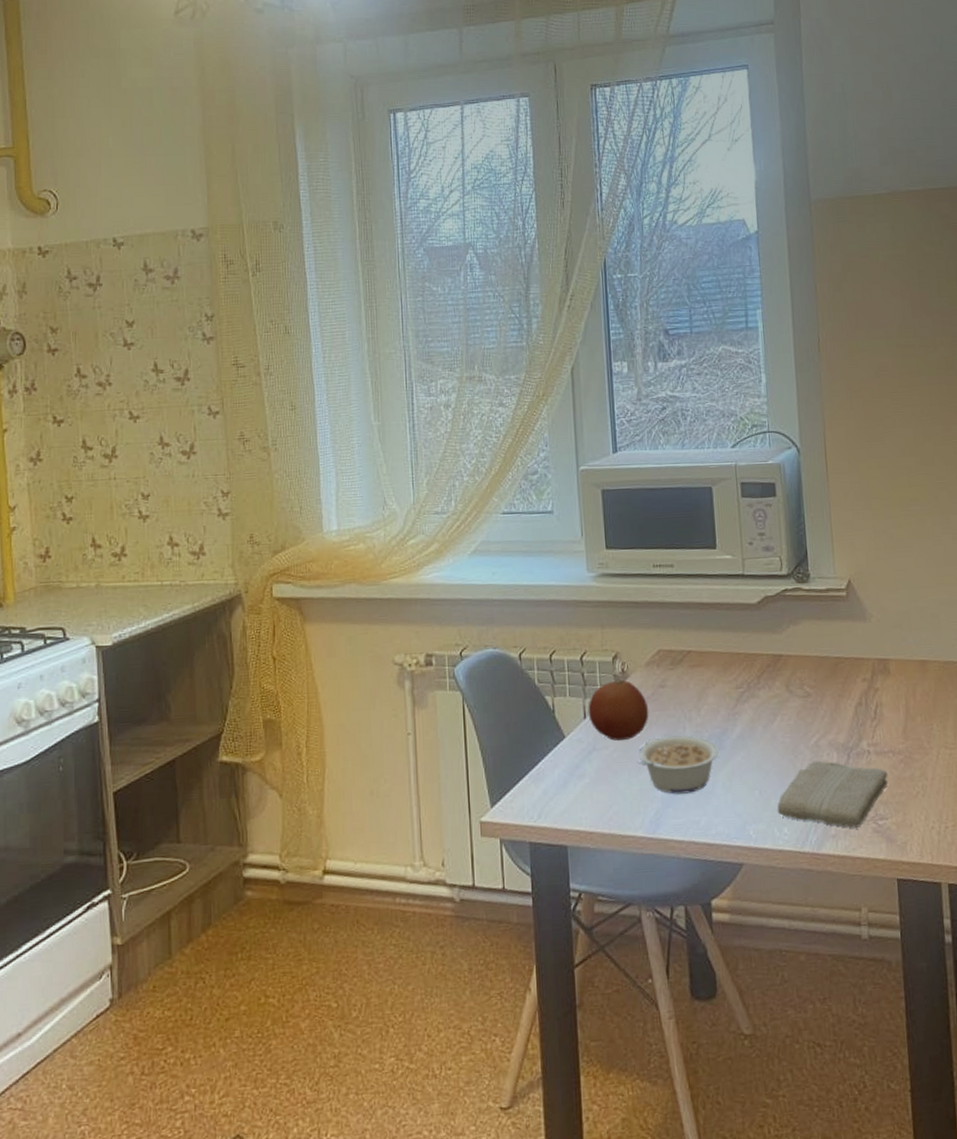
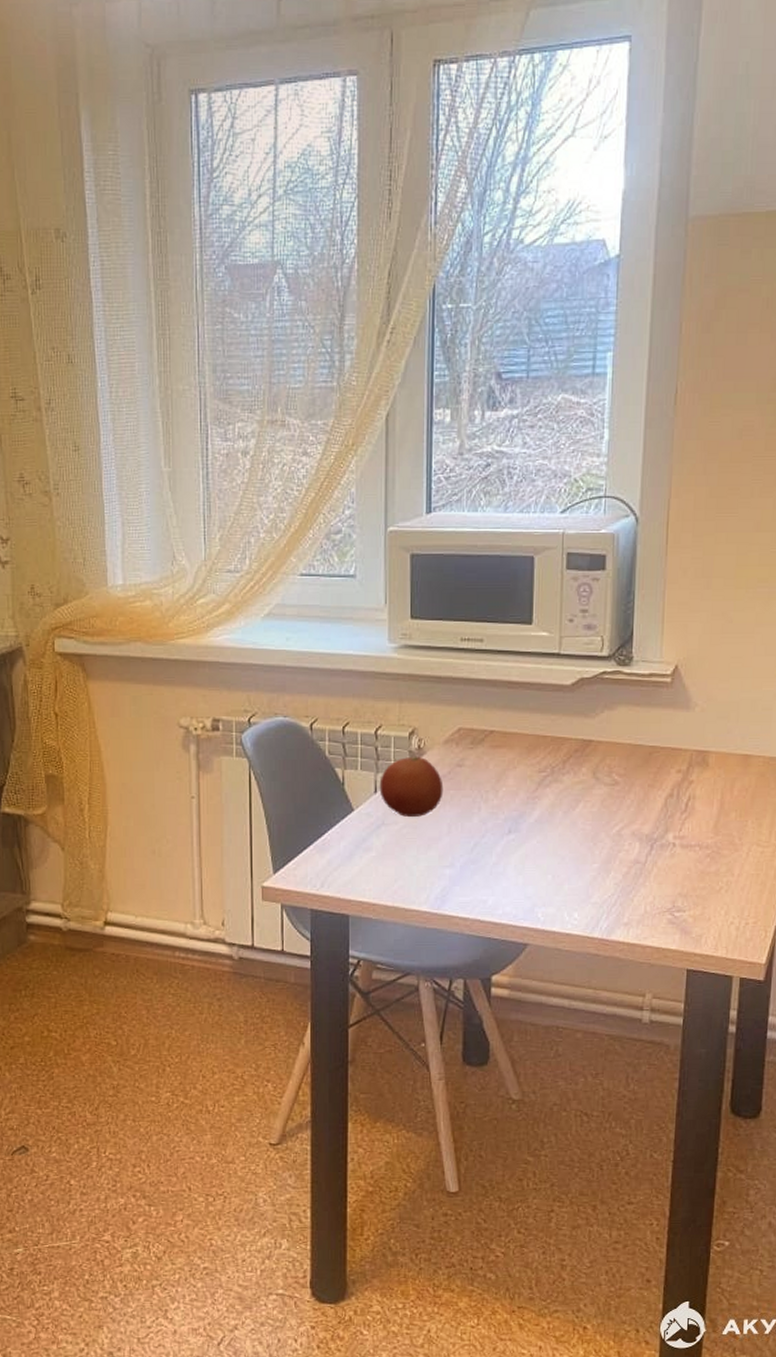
legume: present [637,734,719,794] -> none [426,815,514,873]
washcloth: present [777,760,888,828] -> none [570,849,692,918]

